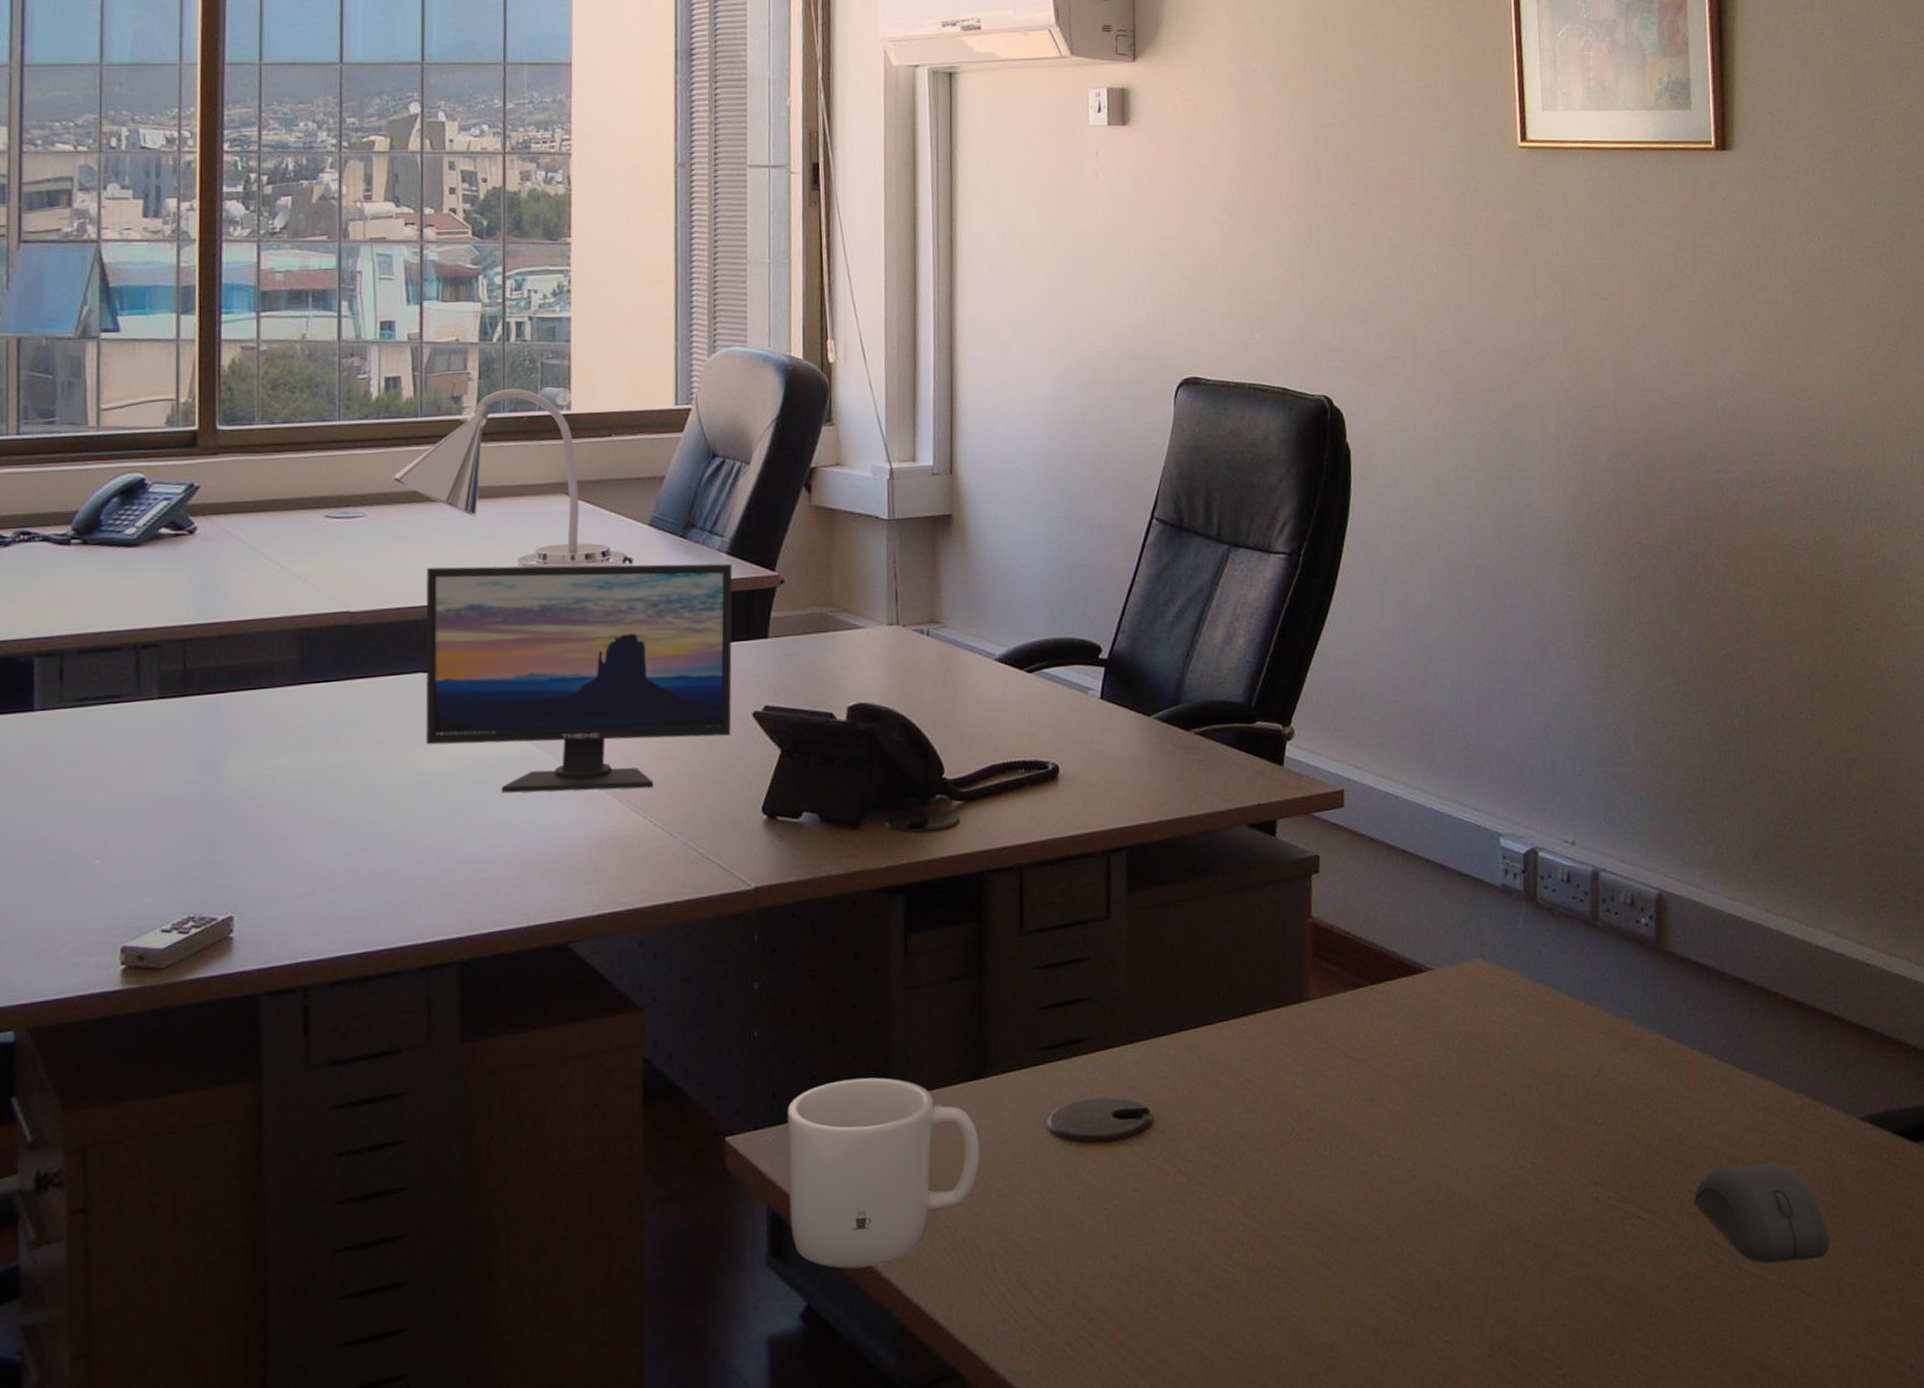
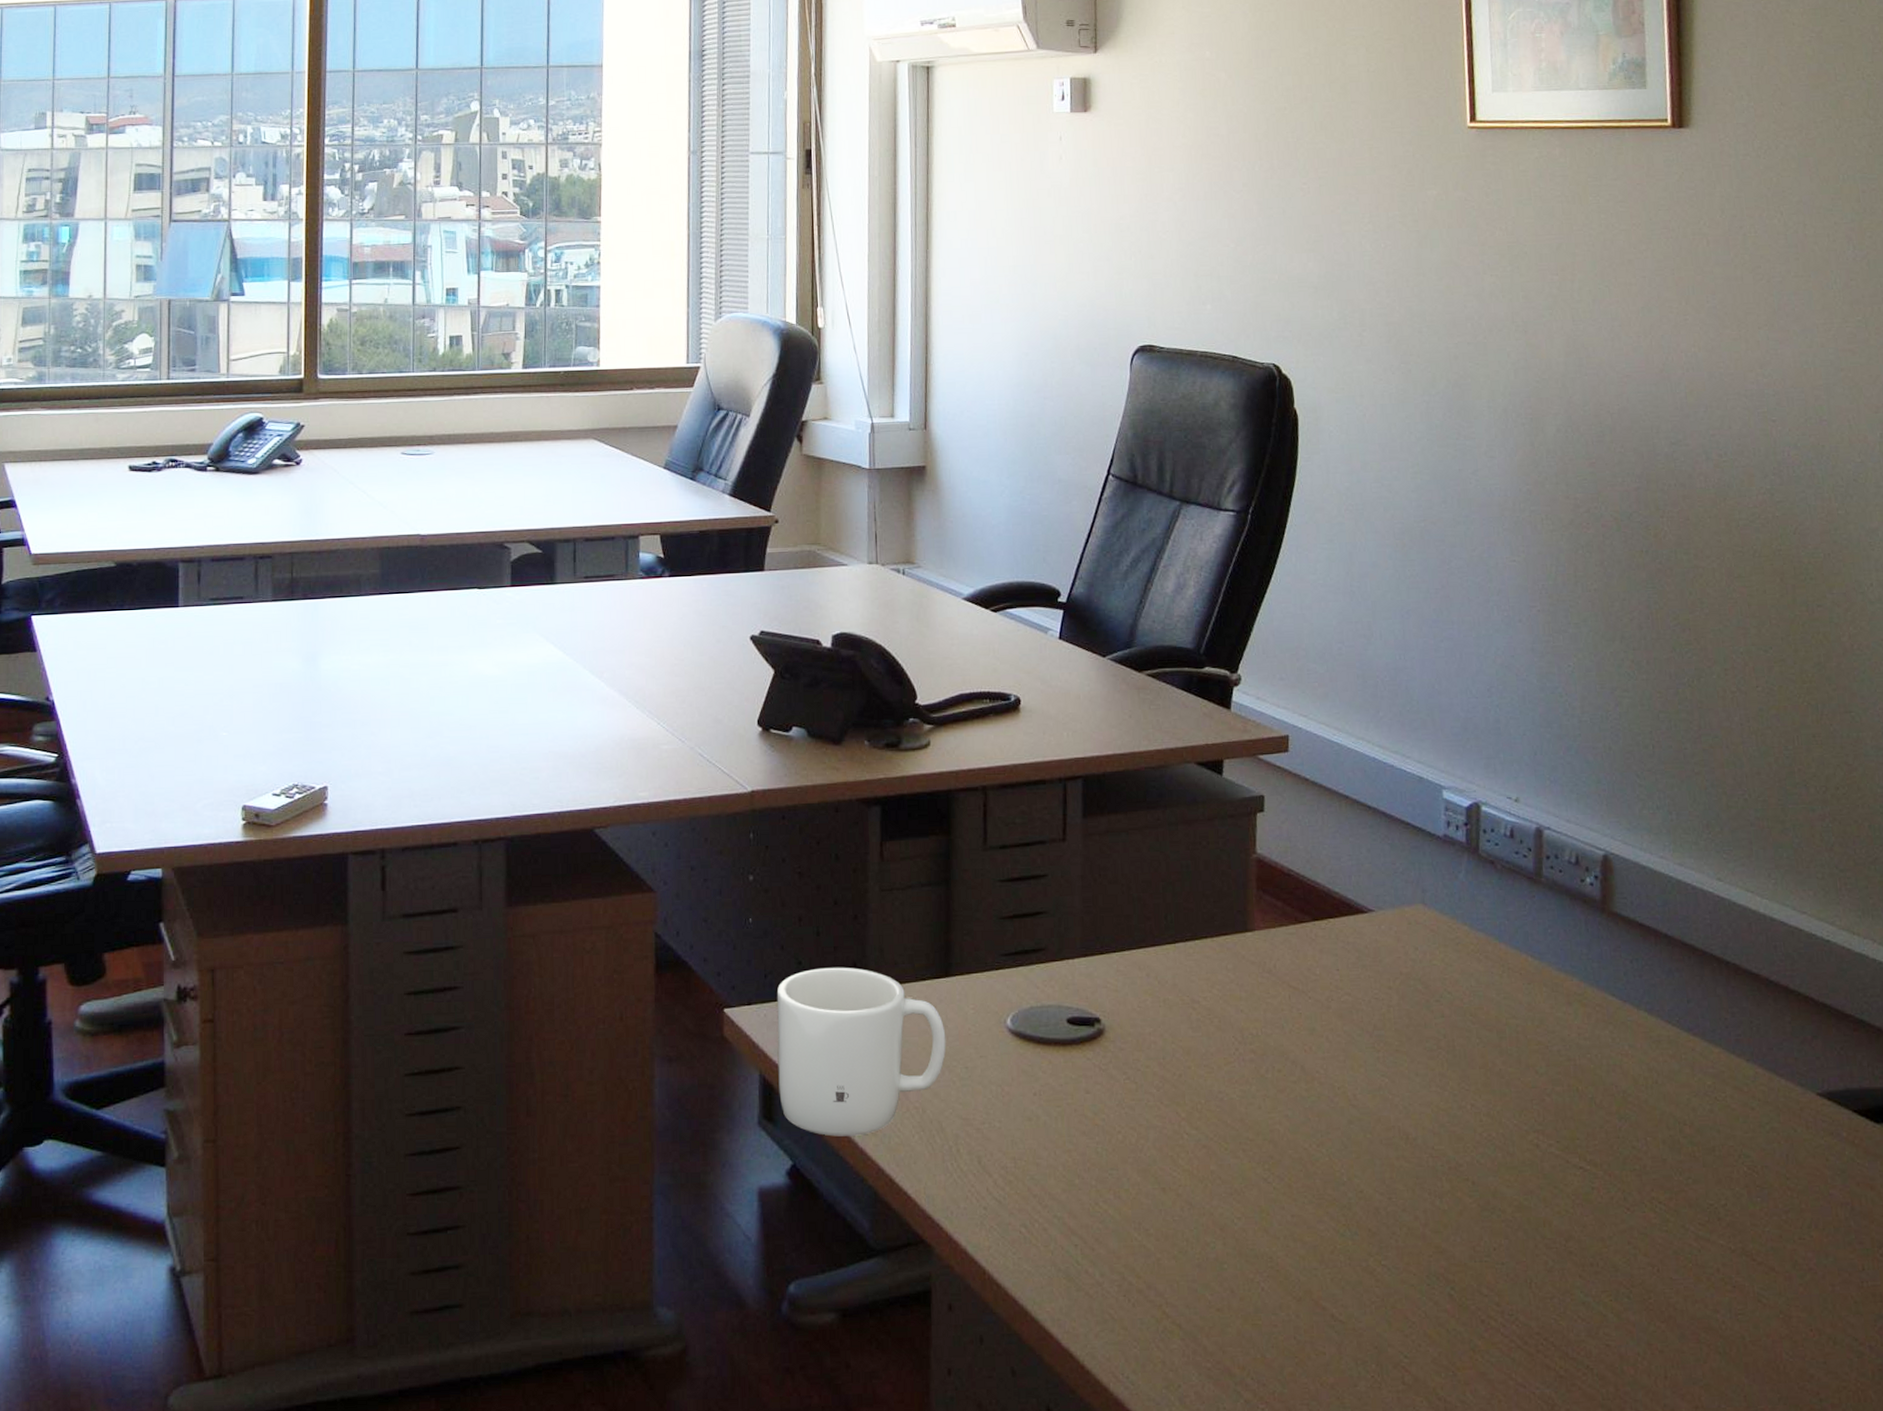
table lamp: present [390,389,634,568] -> none [453,347,651,504]
computer monitor: present [425,563,733,793] -> none [480,499,734,698]
computer mouse: present [1694,1162,1830,1264] -> none [1639,1127,1784,1229]

